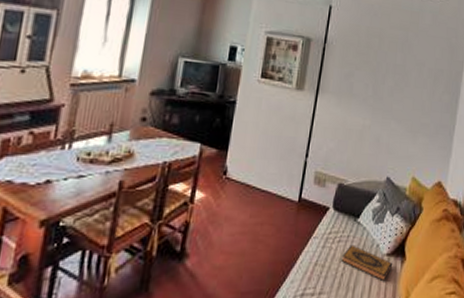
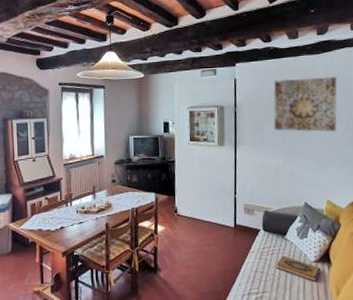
wall art: none [366,17,444,93] -> present [273,76,338,132]

